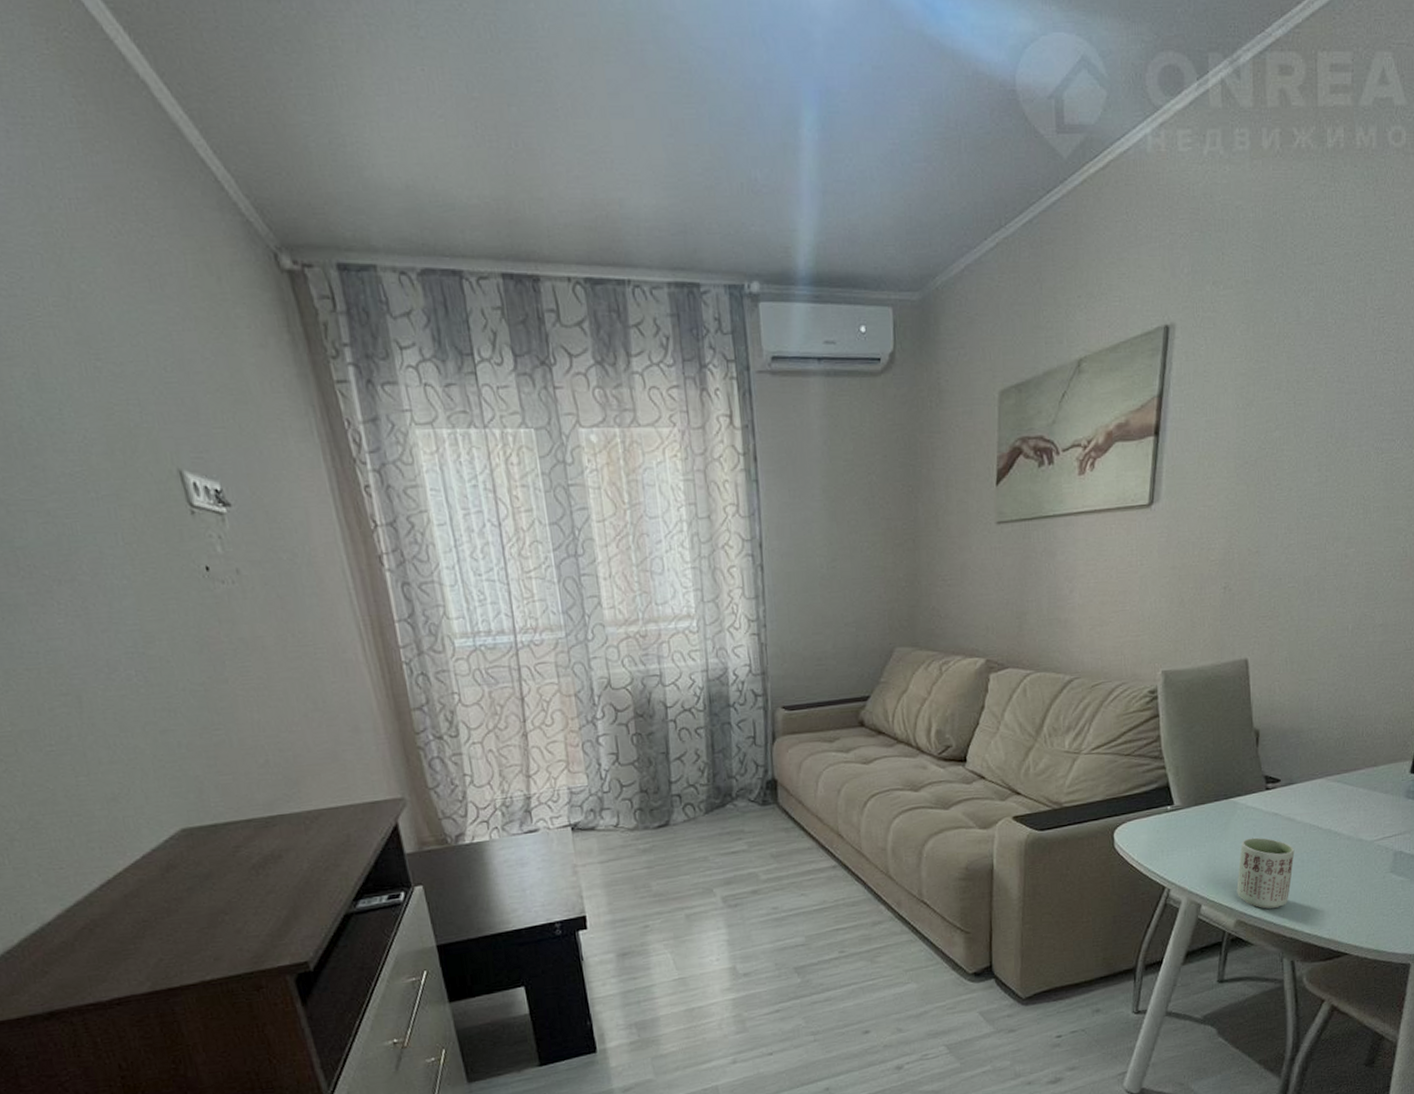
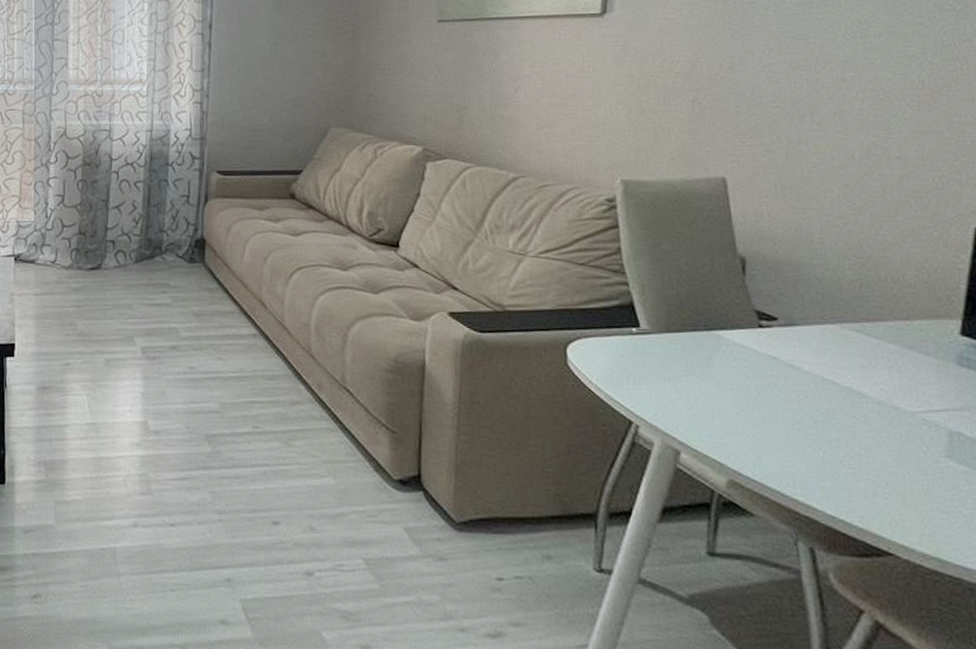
cup: present [1237,837,1295,909] -> none [727,381,804,475]

